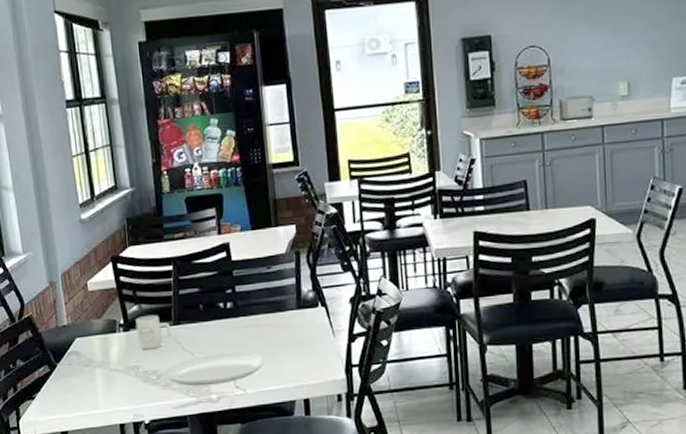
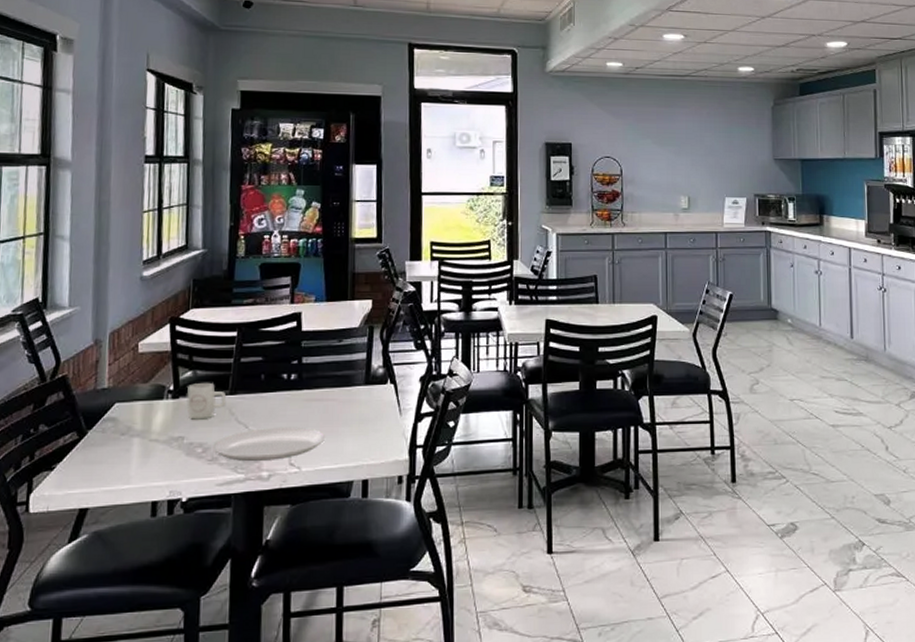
toaster: present [558,94,596,122] -> none [627,204,661,227]

